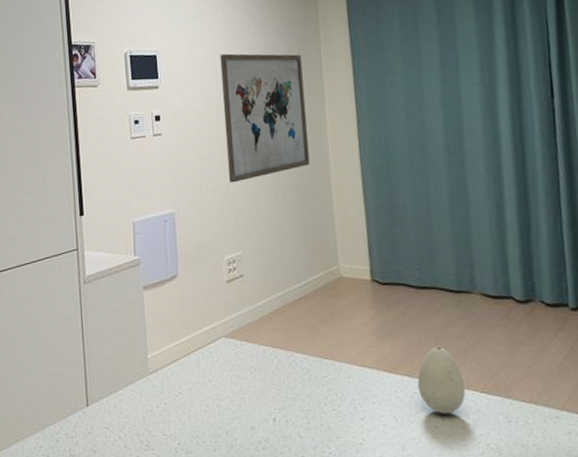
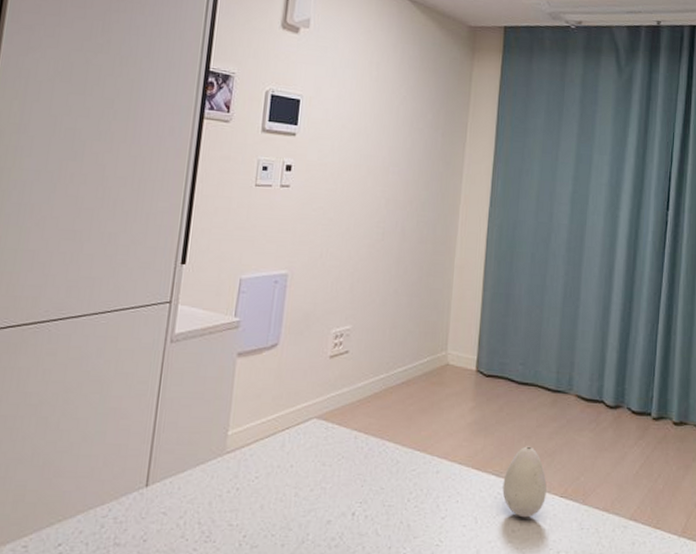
wall art: present [220,53,310,183] -> none [351,111,448,250]

